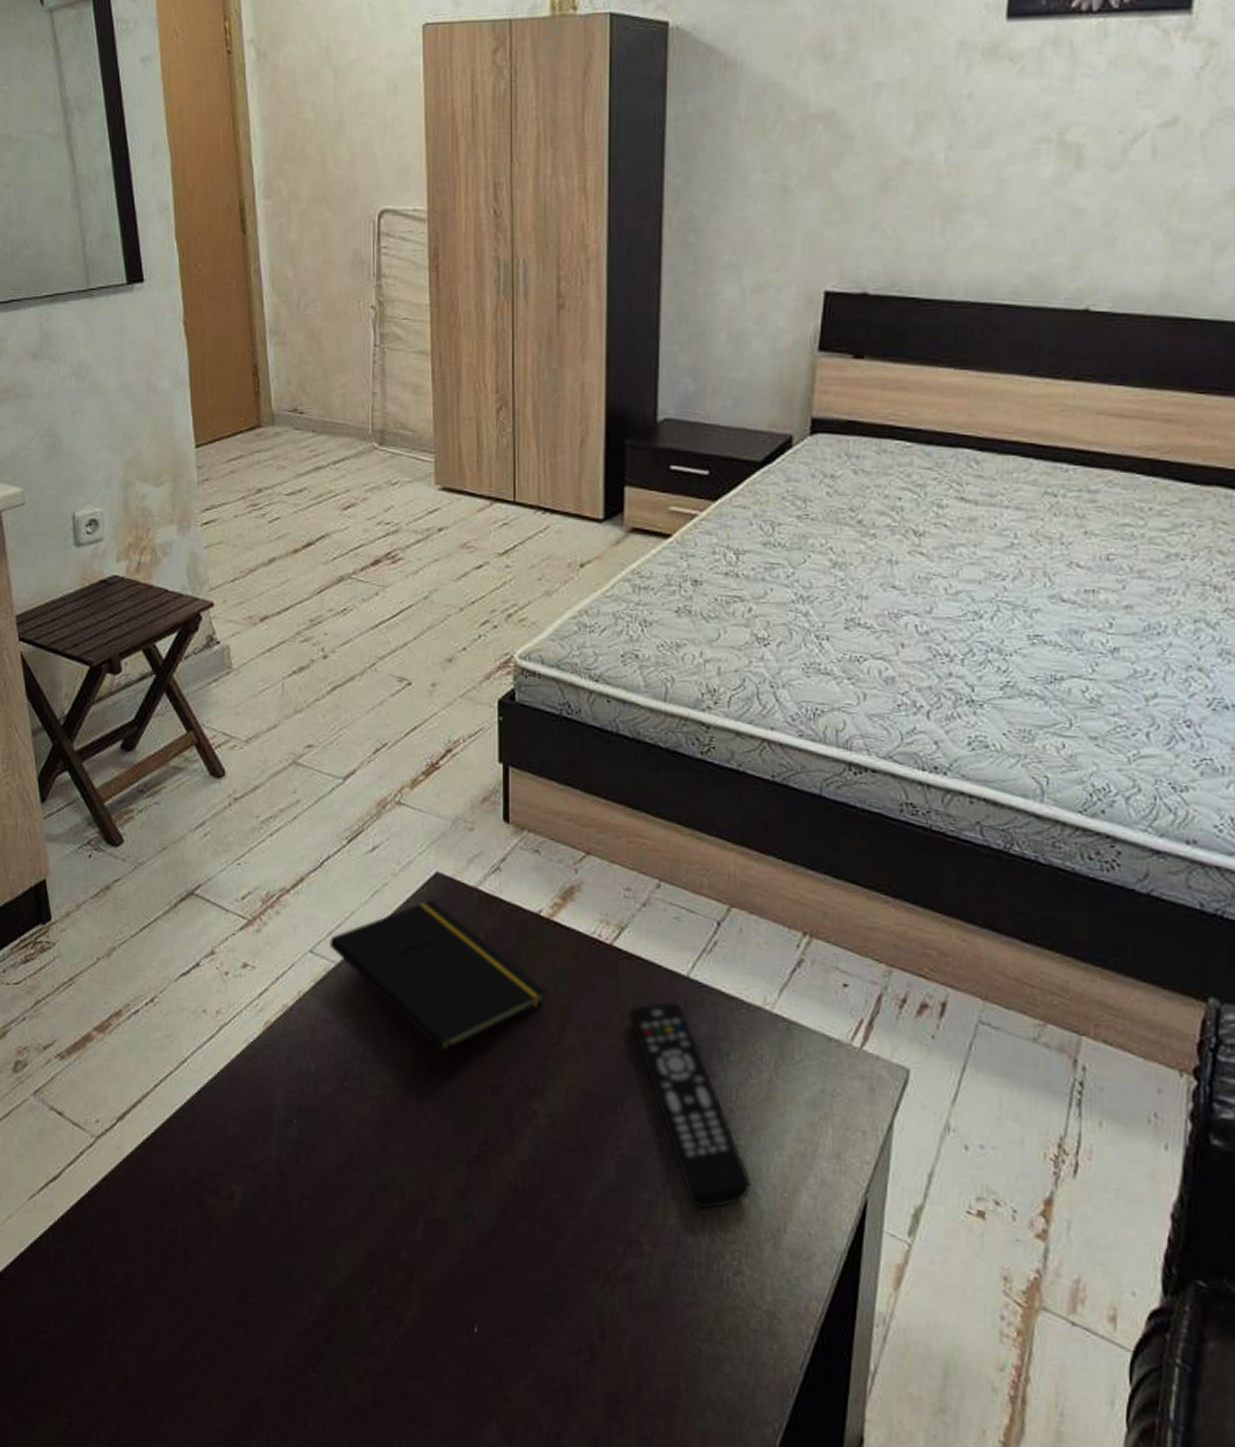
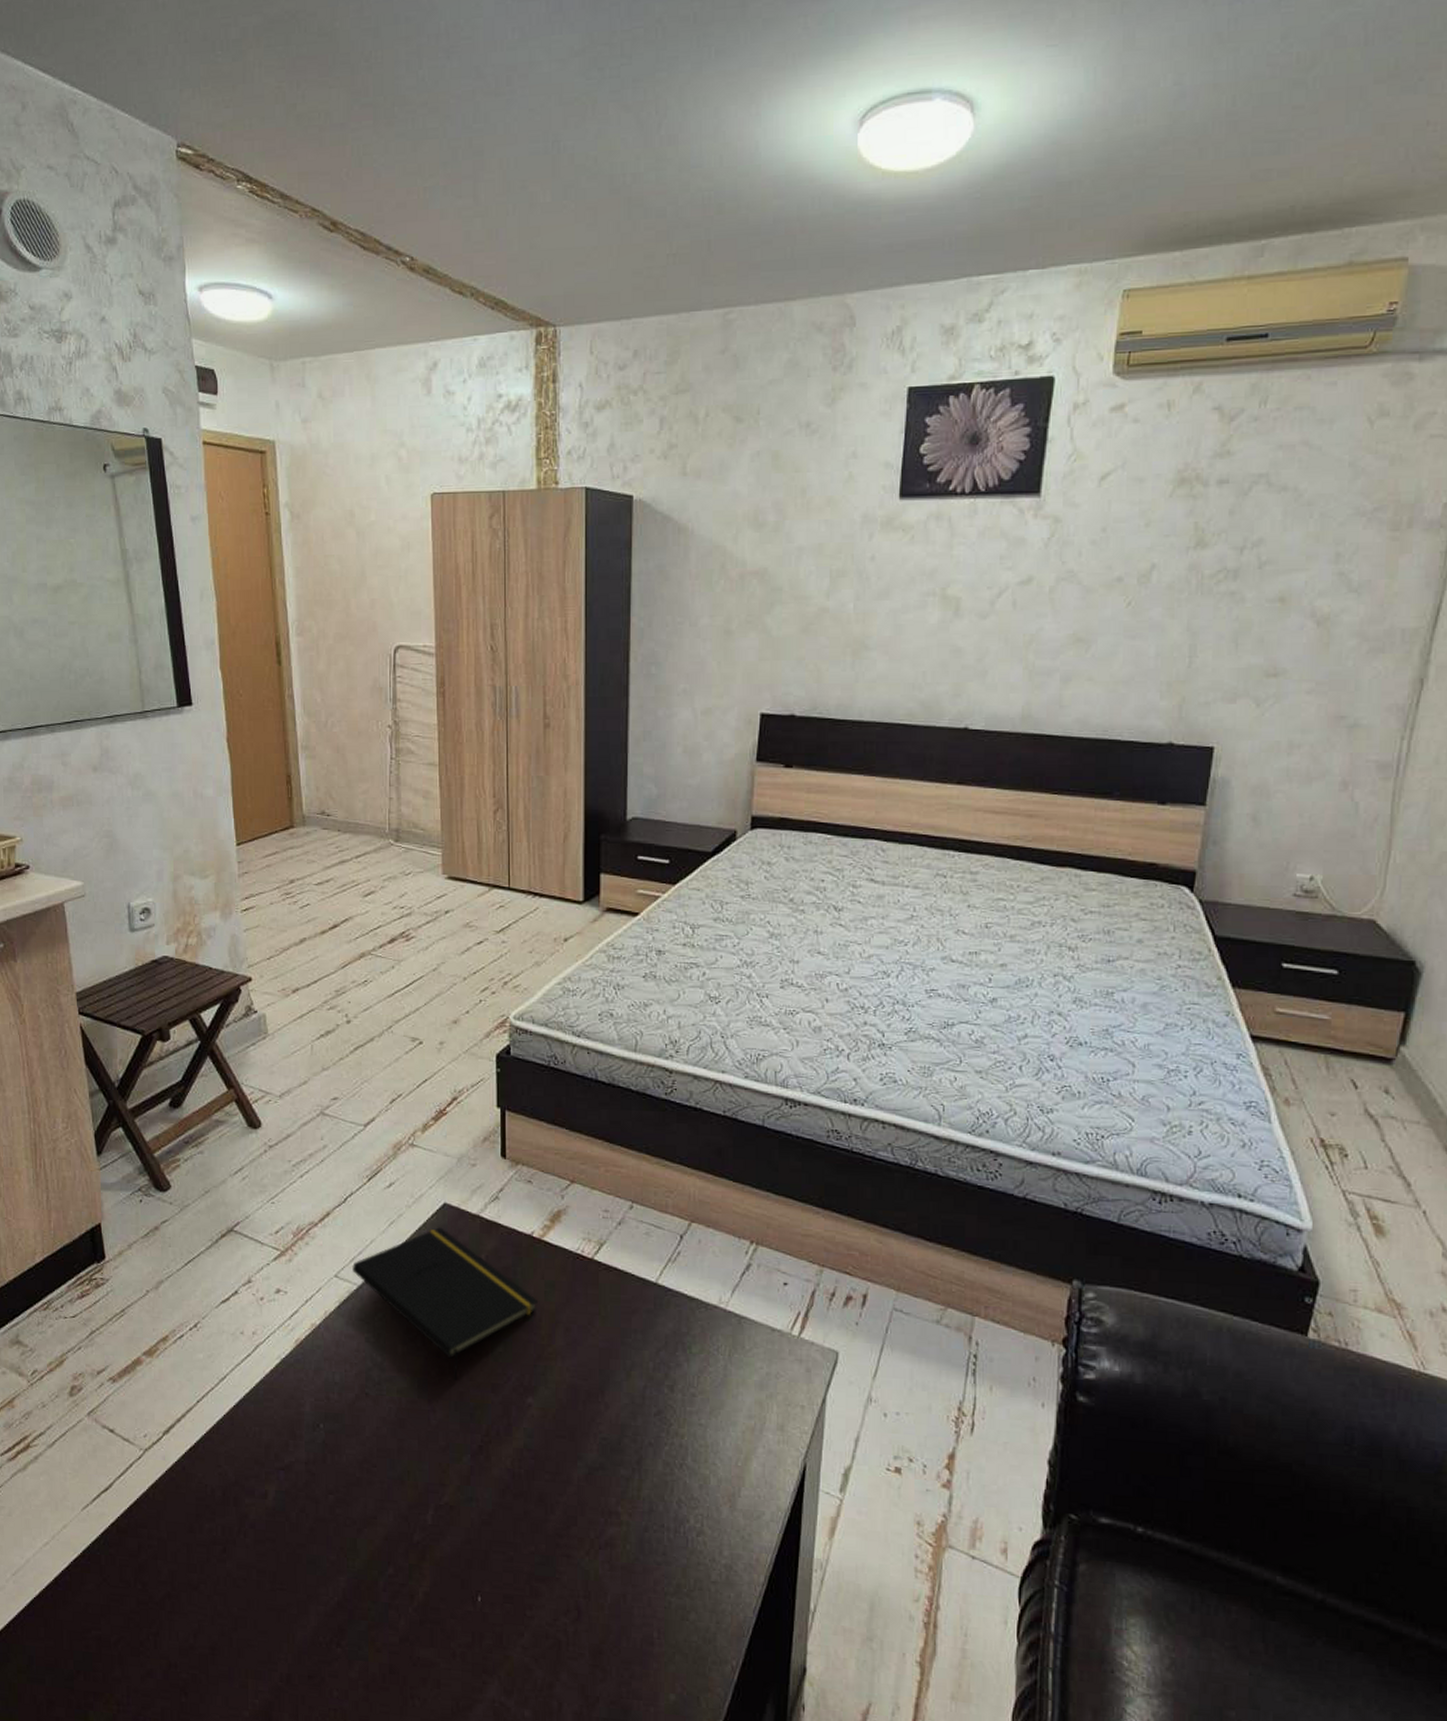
remote control: present [628,1001,753,1210] -> none [607,1304,712,1481]

